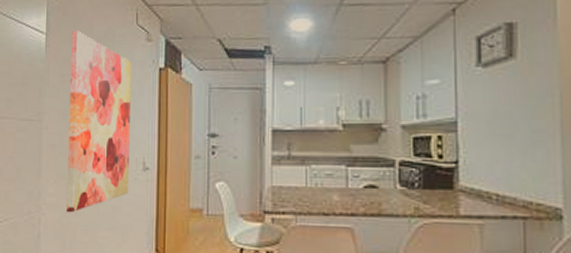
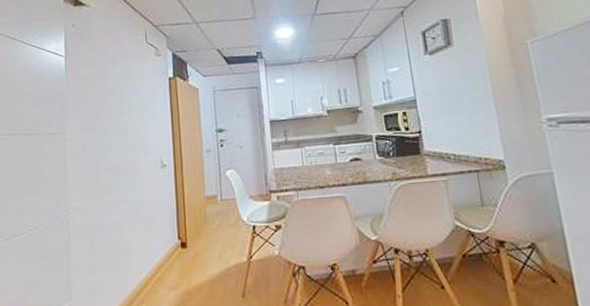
wall art: present [66,31,131,213] -> none [89,52,149,214]

